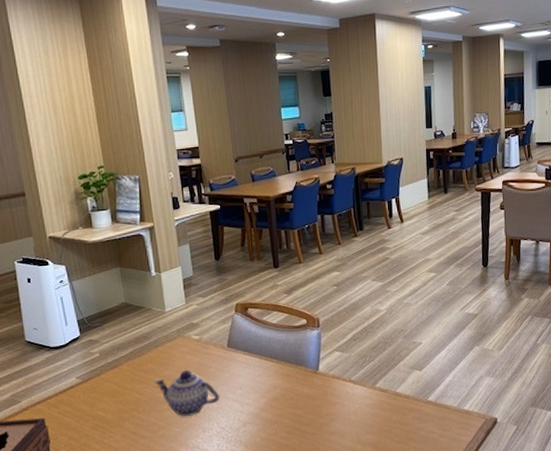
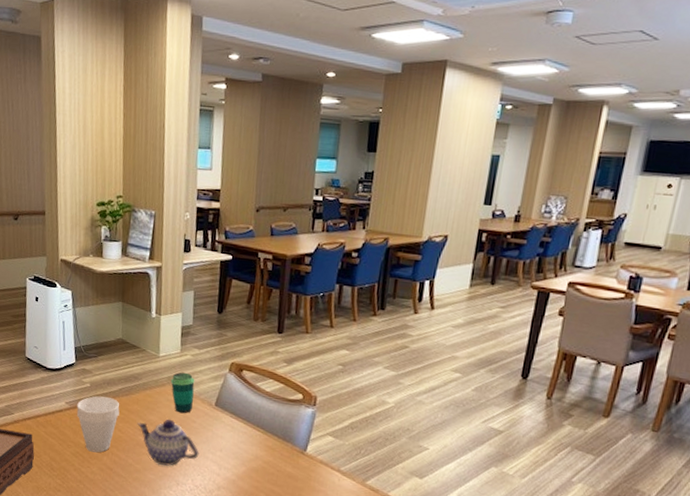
cup: none [89,362,134,421] -> present [76,396,120,453]
cup: none [180,322,207,362] -> present [170,372,195,414]

